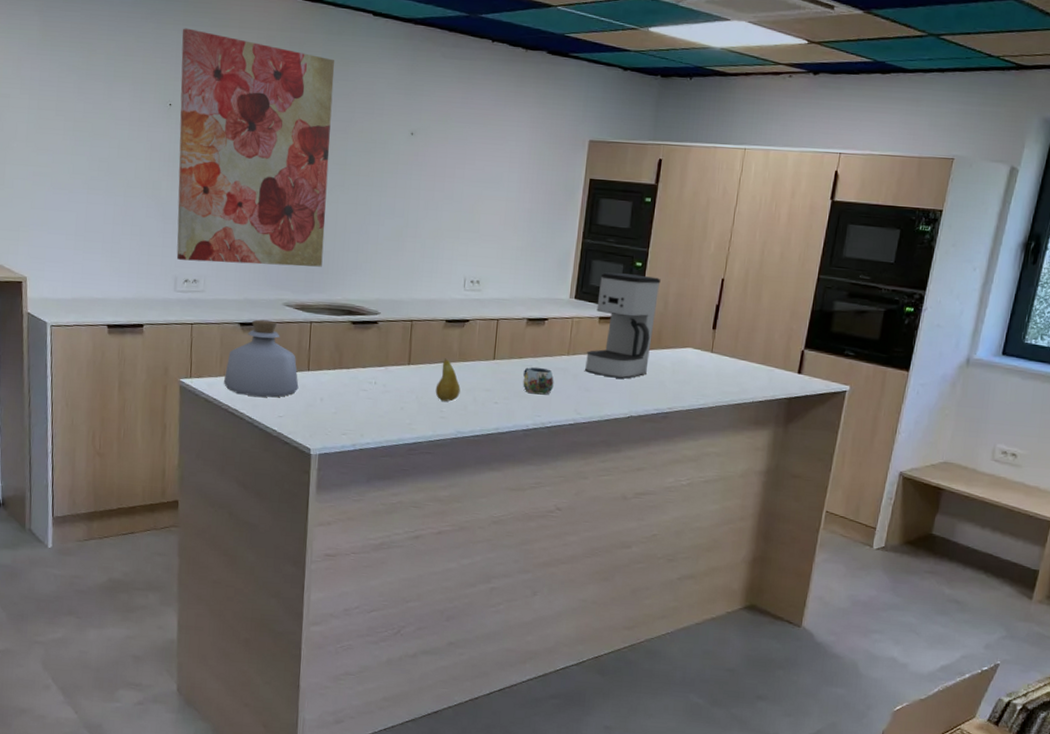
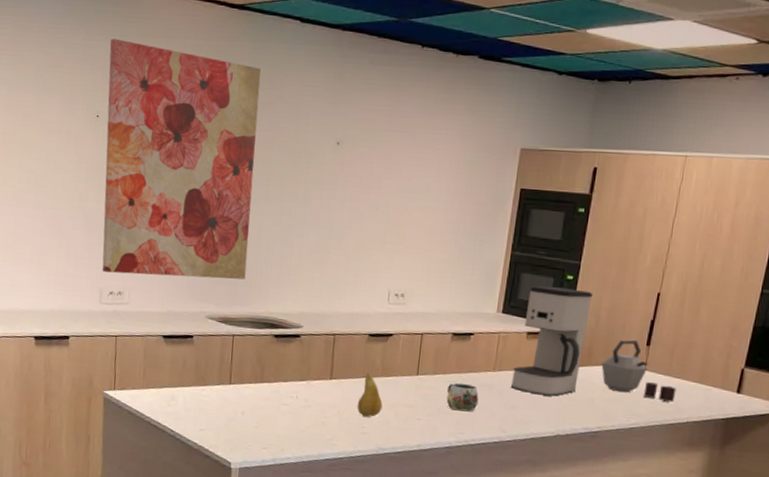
bottle: present [223,319,299,398] -> none [146,332,221,411]
kettle: none [670,323,742,383] -> present [601,339,677,402]

